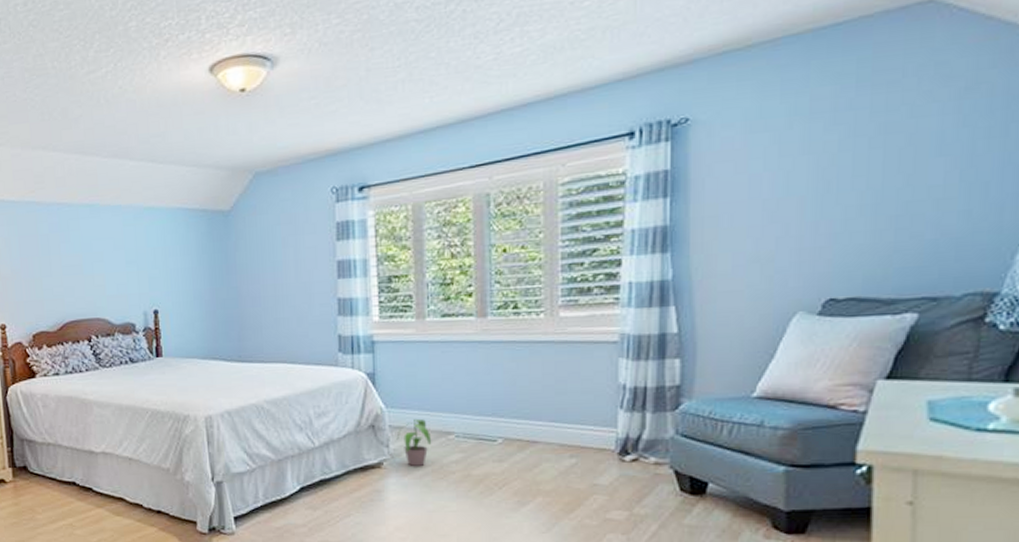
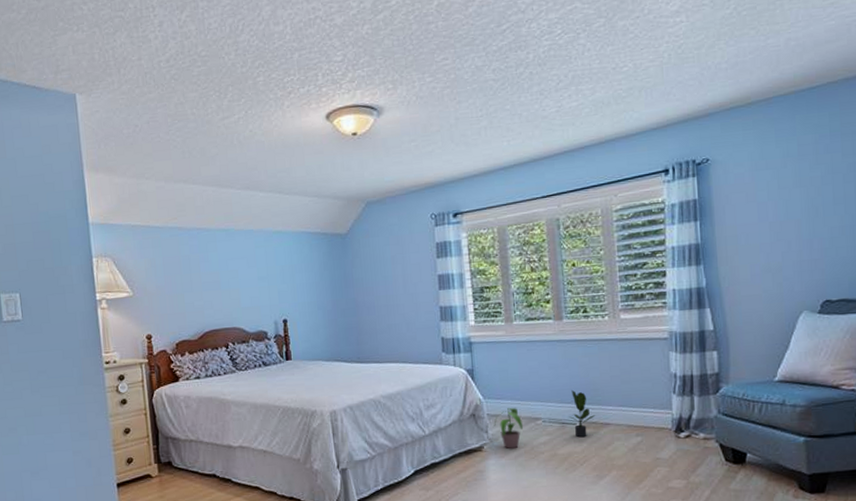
potted plant: none [489,400,521,457] -> present [569,389,596,438]

